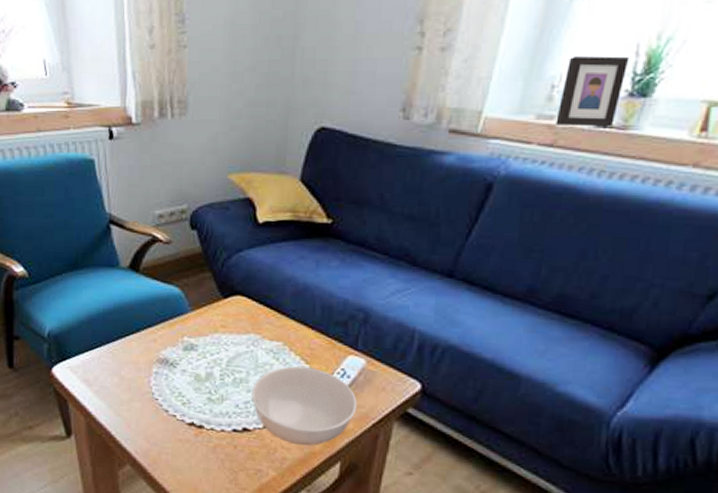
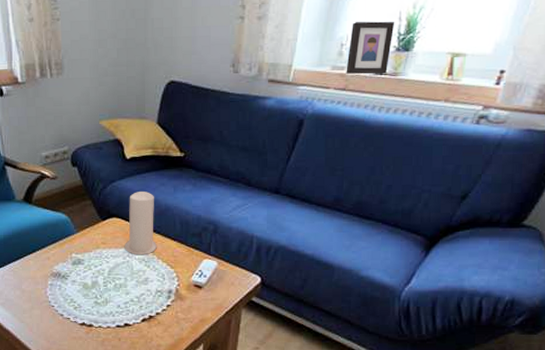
candle: none [249,265,290,345] -> present [125,192,157,255]
bowl: present [252,366,357,446] -> none [130,271,213,334]

